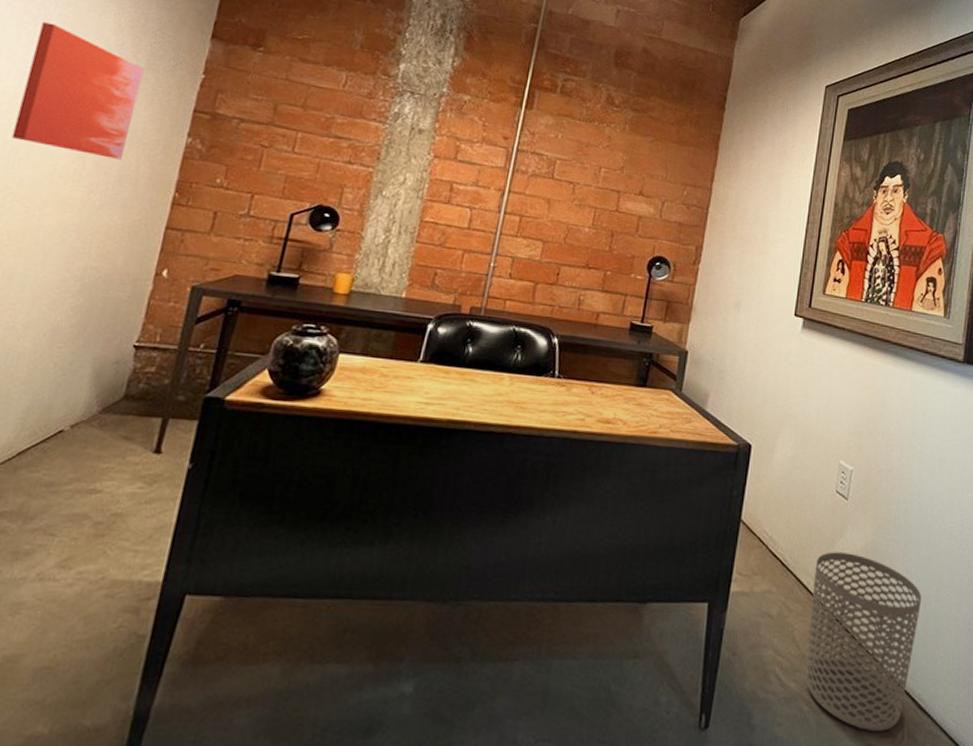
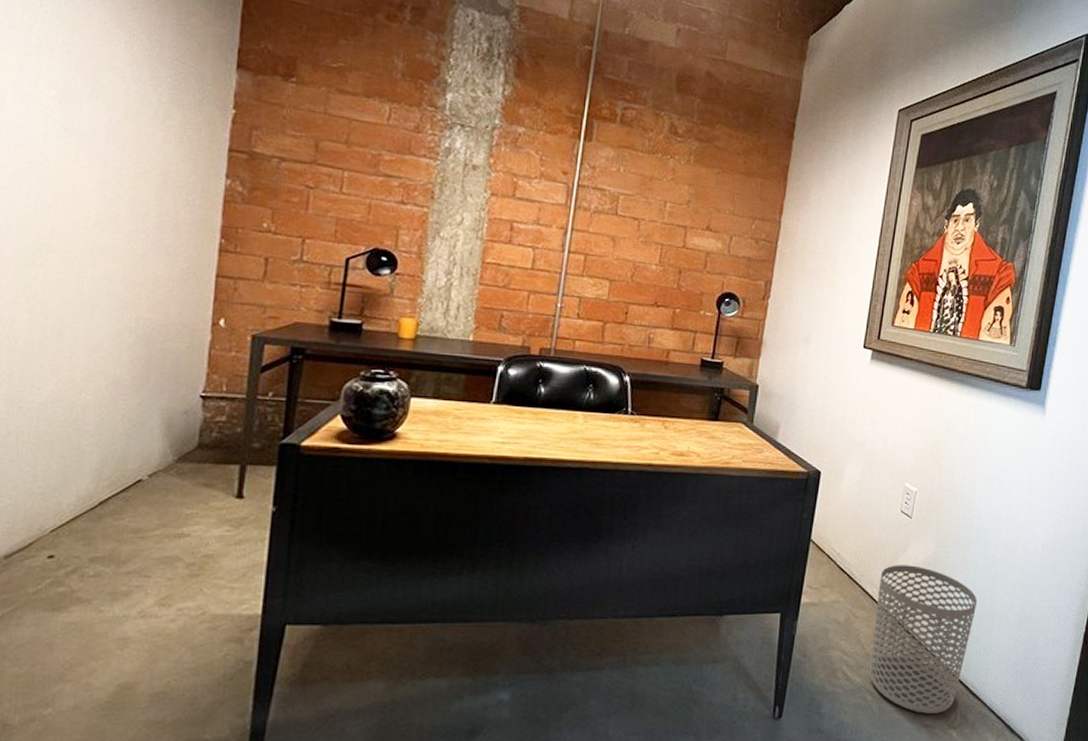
wall art: present [11,22,144,160] -> none [34,52,168,205]

